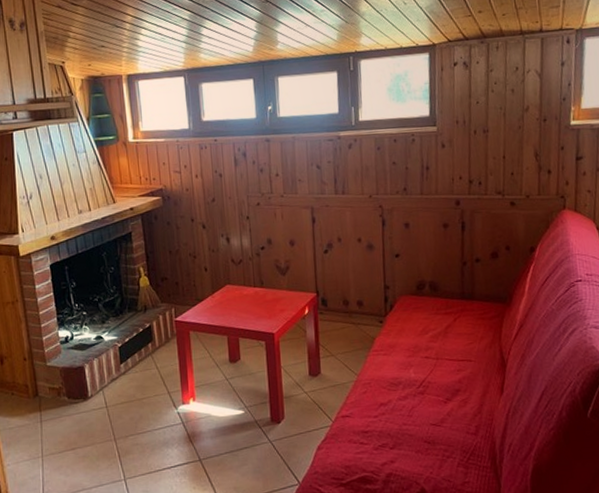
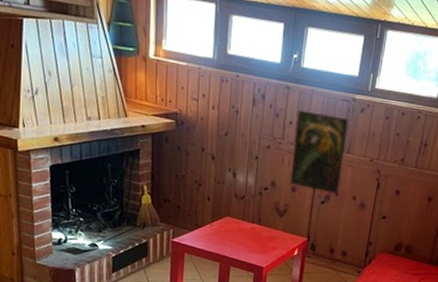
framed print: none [281,157,342,240] -> present [290,110,349,194]

